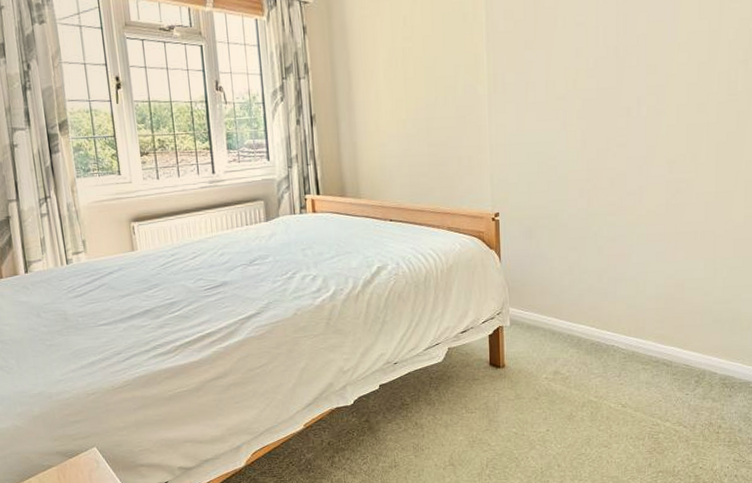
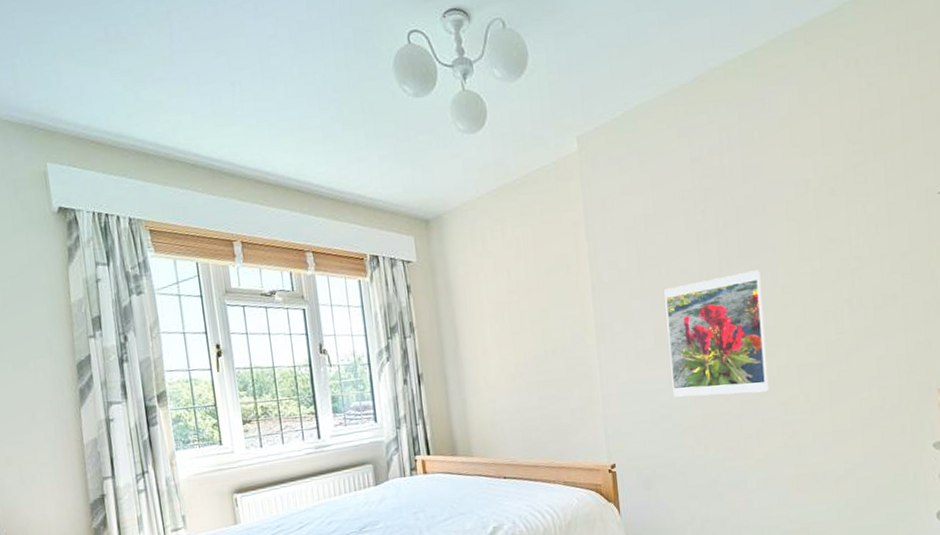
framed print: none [559,26,657,151] -> present [664,270,769,397]

